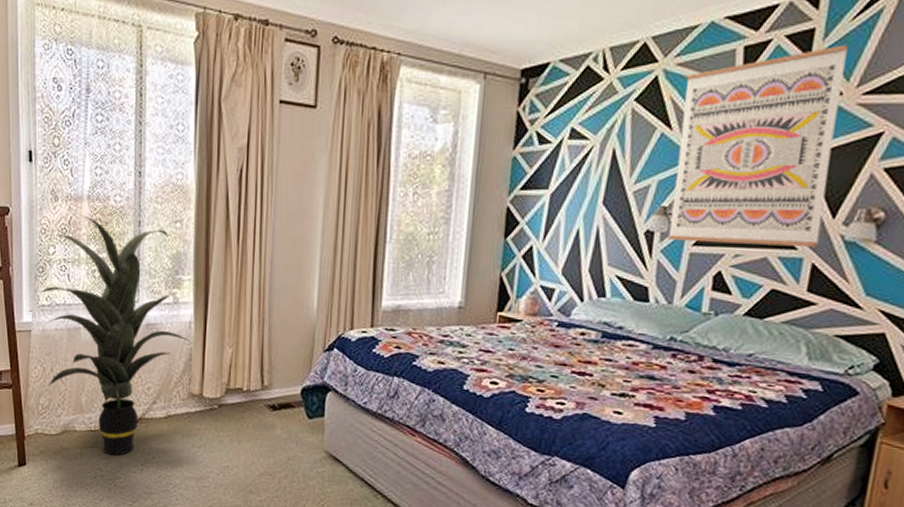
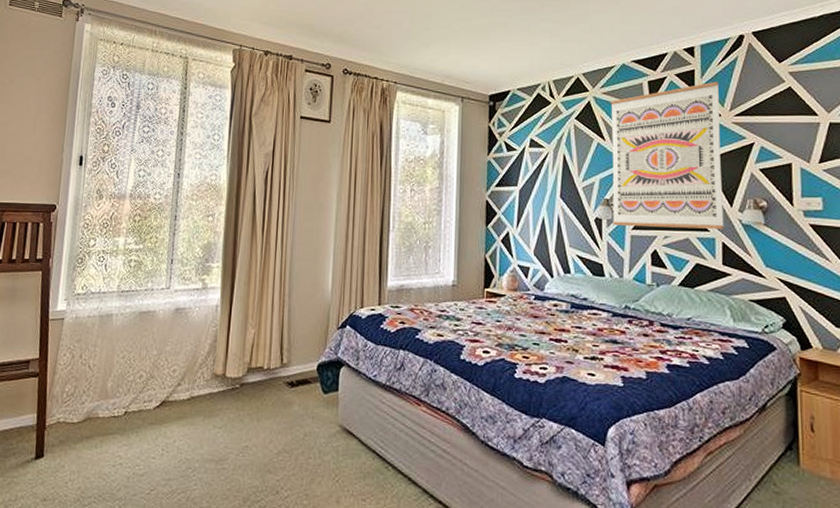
indoor plant: present [39,215,190,456] -> none [75,211,216,442]

